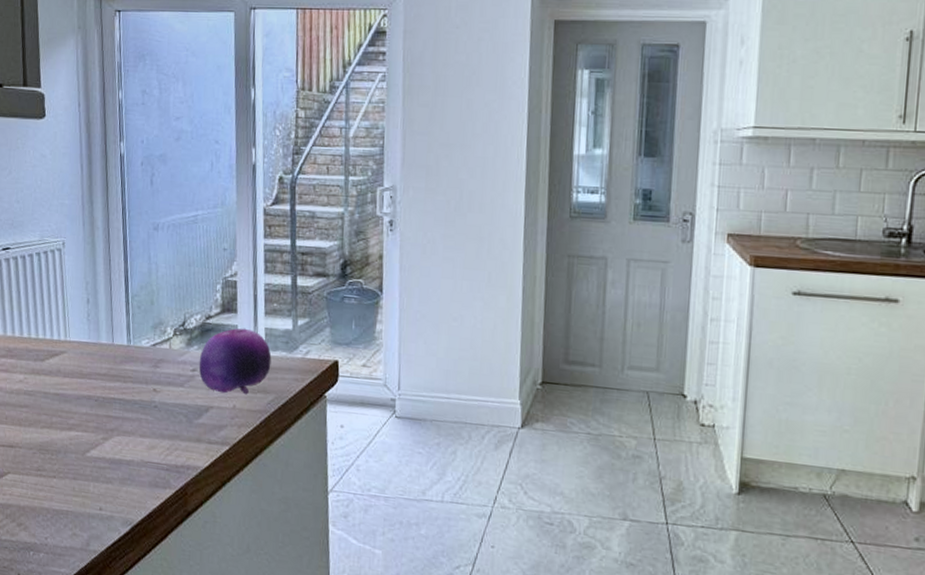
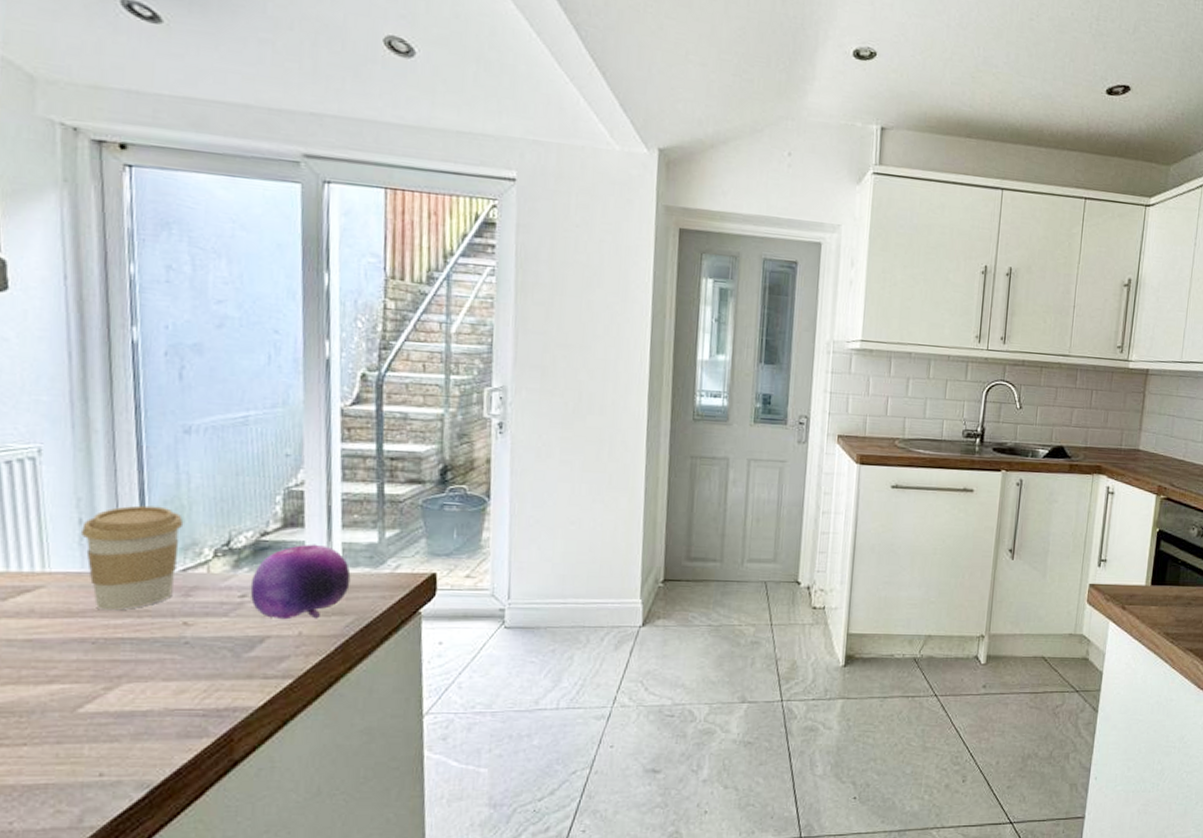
coffee cup: none [89,289,154,375] -> present [81,505,184,611]

